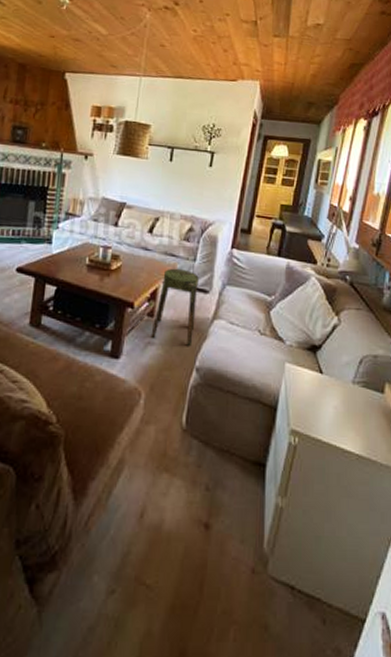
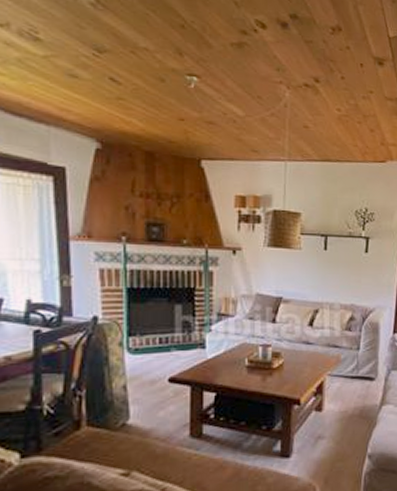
stool: present [151,268,199,346] -> none [320,359,364,435]

